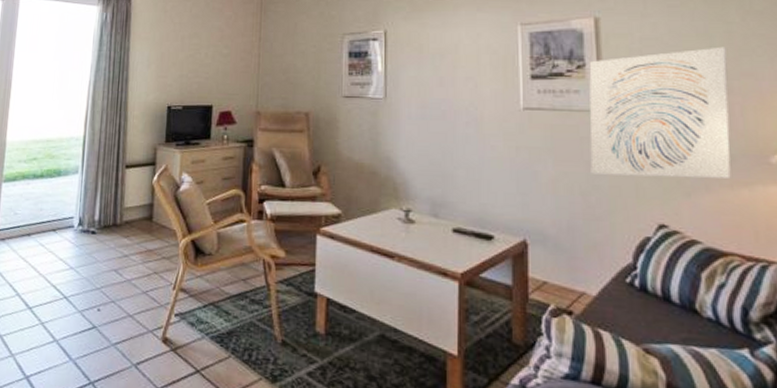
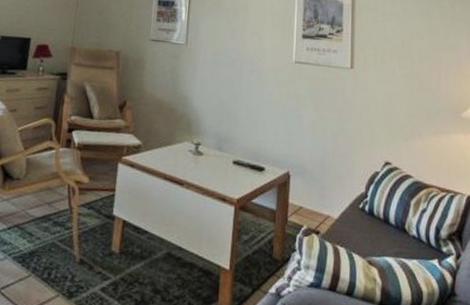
wall art: present [589,46,731,179] -> none [341,25,439,128]

